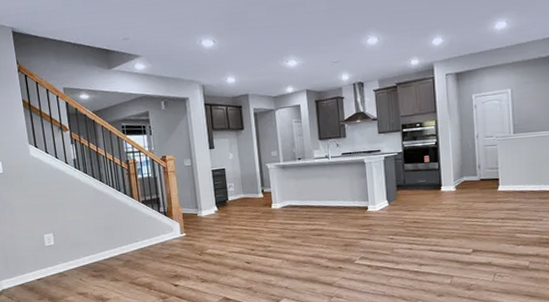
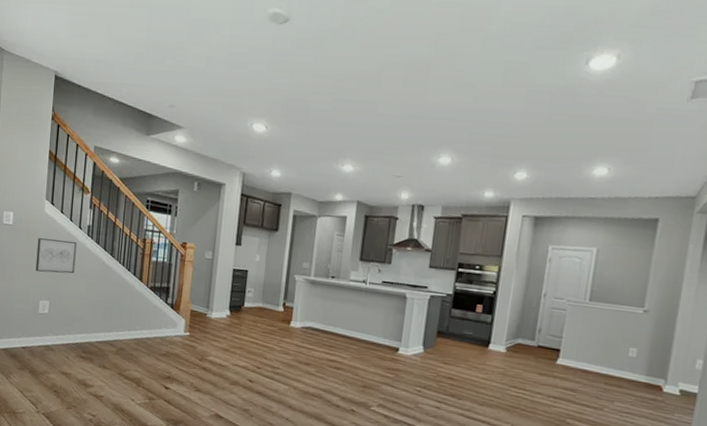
wall art: none [29,175,70,209] -> present [35,238,77,274]

